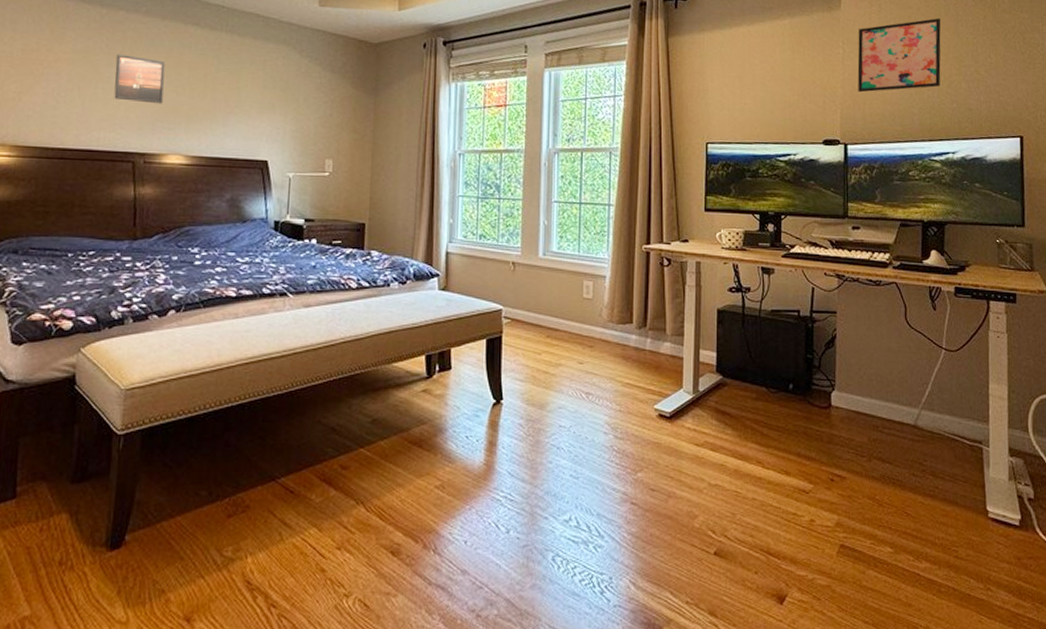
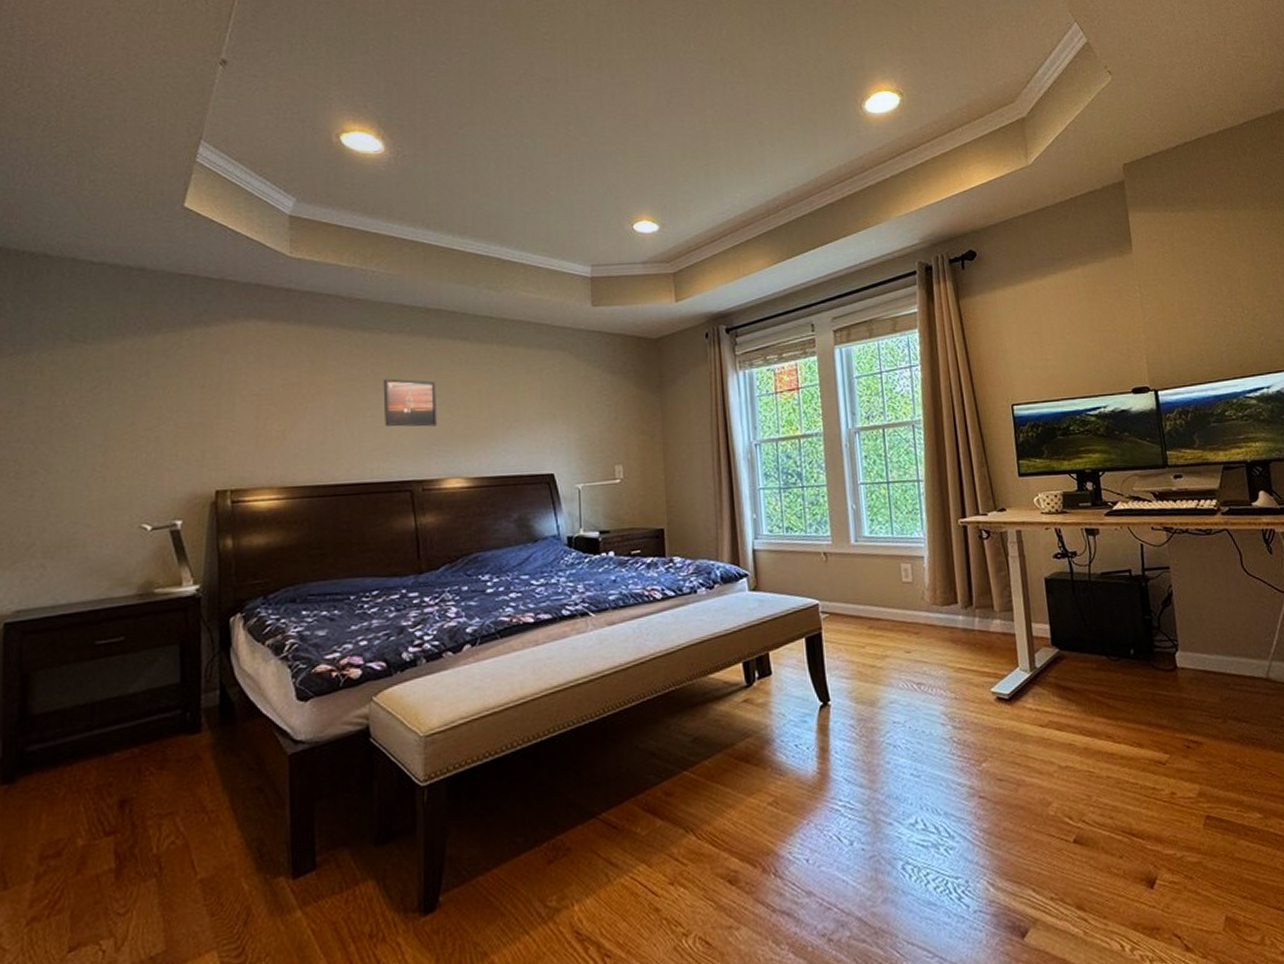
wall art: present [857,18,941,93] -> none [1153,250,1245,336]

